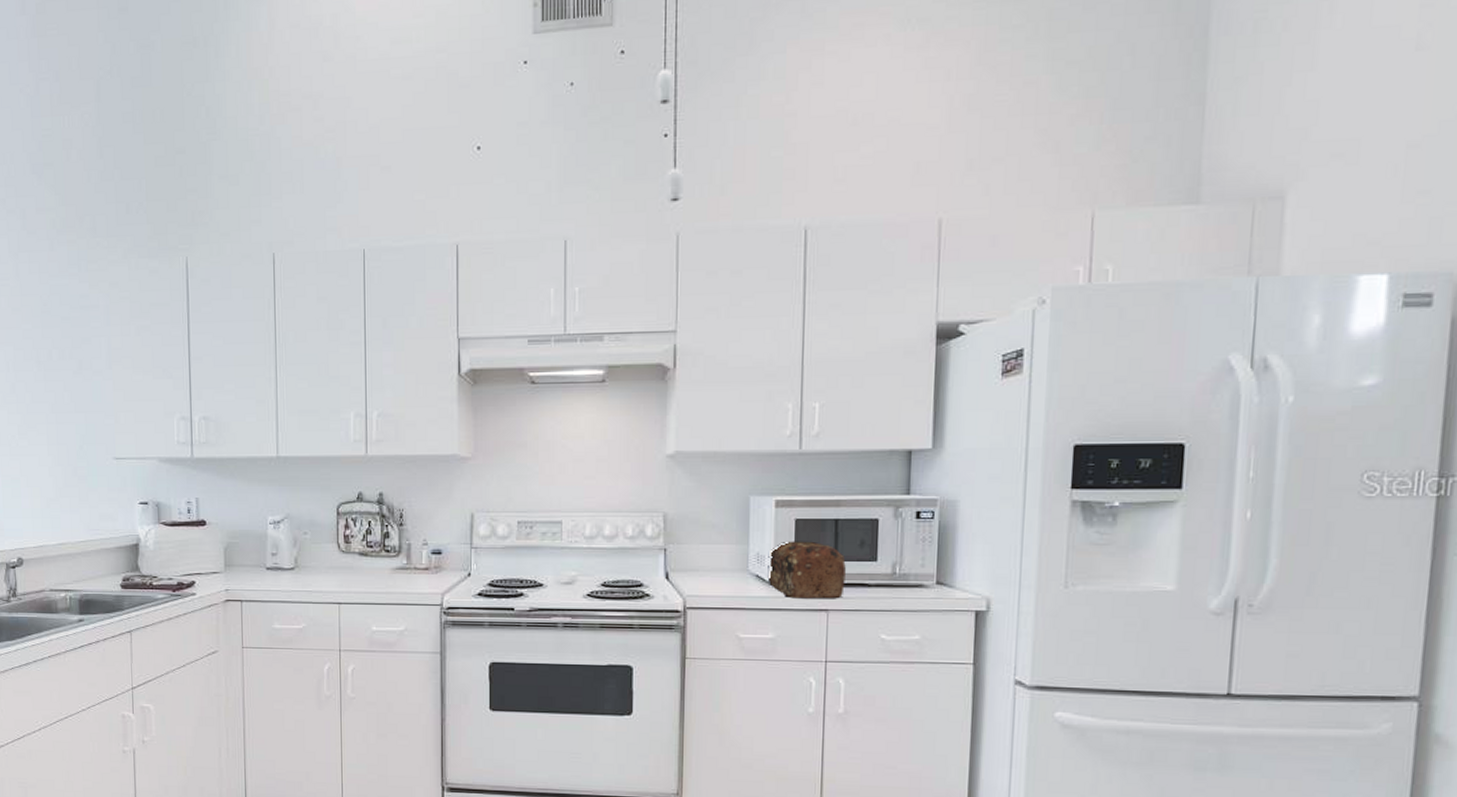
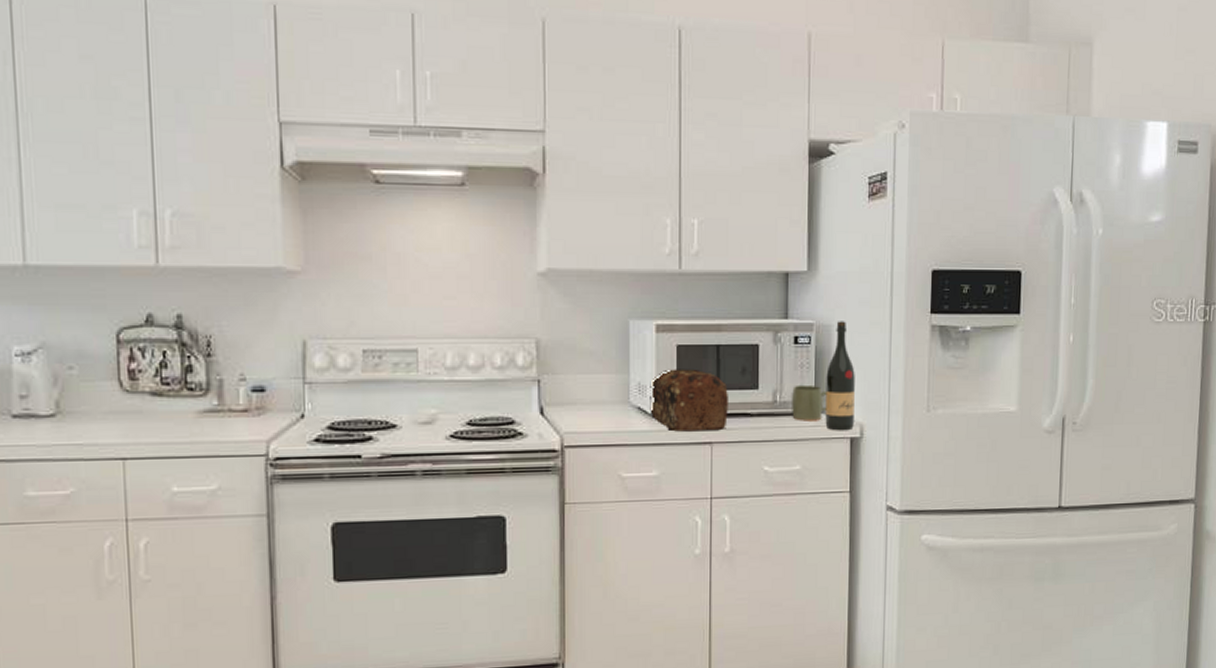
mug: none [912,559,951,593] -> present [792,386,827,421]
wine bottle: none [948,496,982,604] -> present [825,321,855,431]

